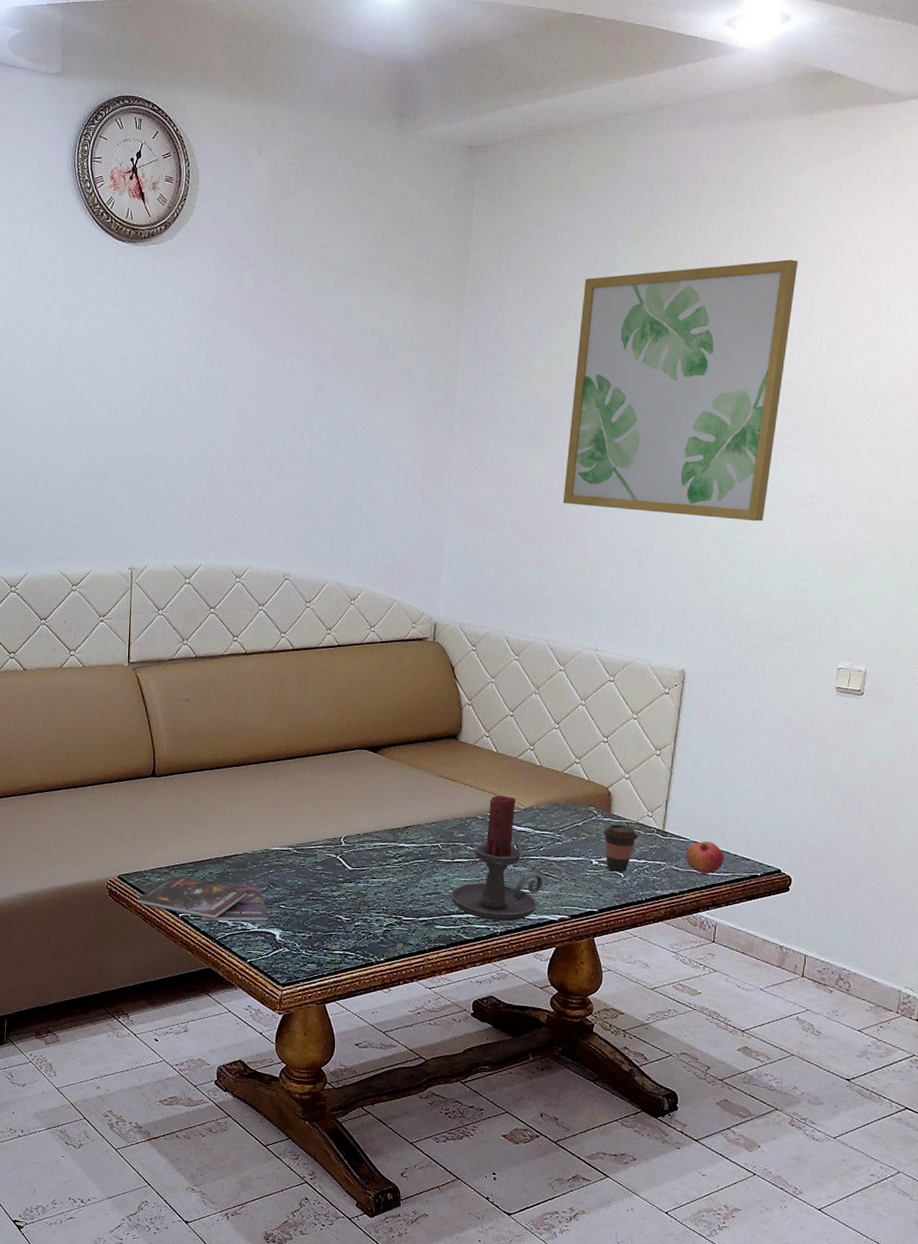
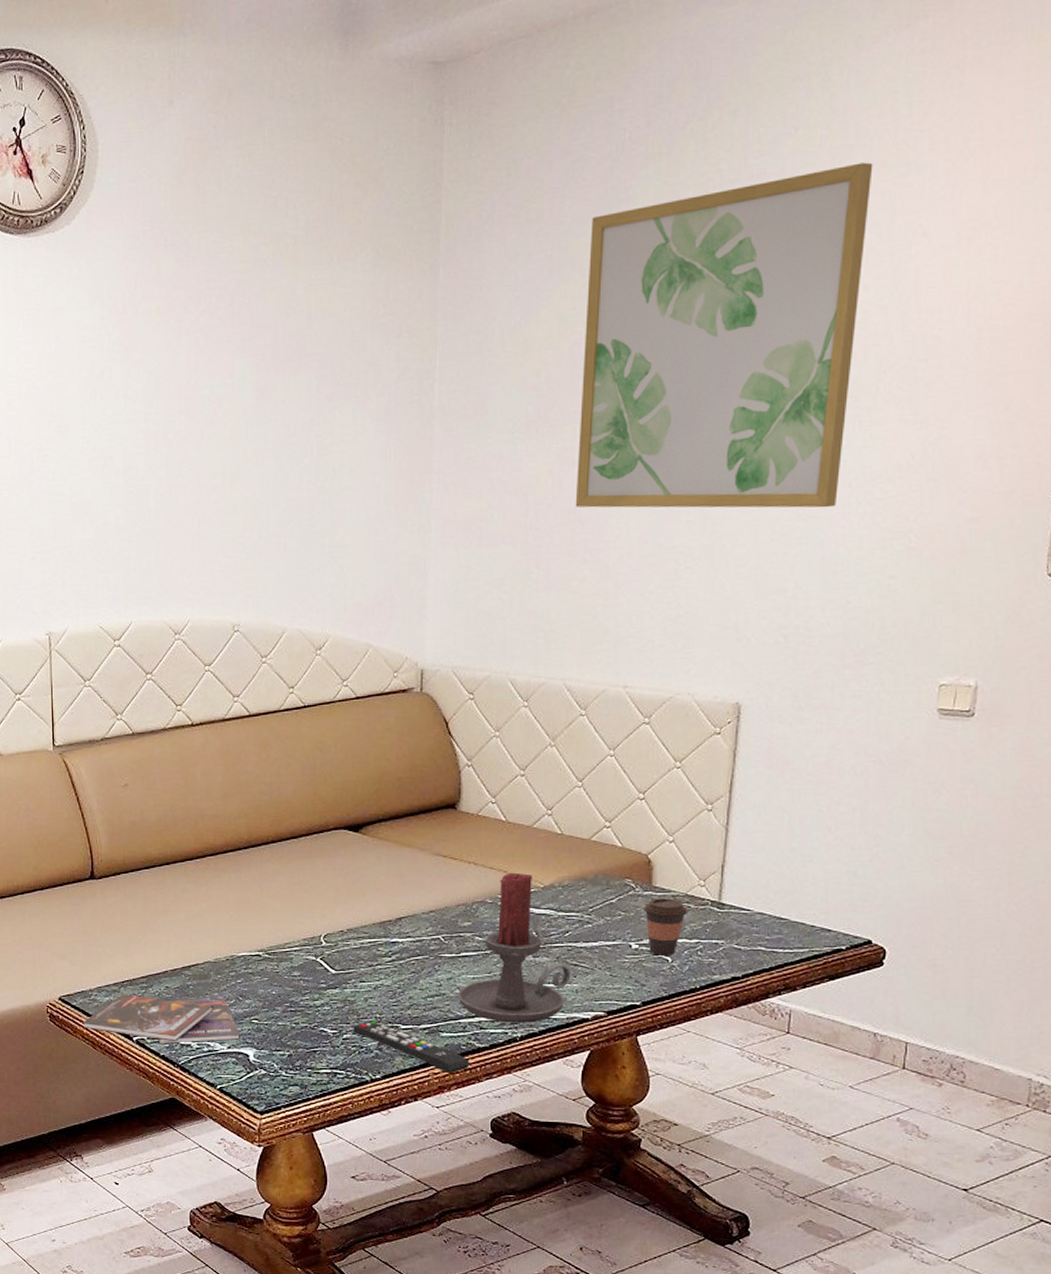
remote control: none [363,911,458,961] -> present [353,1020,470,1074]
pomegranate: present [686,841,725,874] -> none [750,912,799,951]

